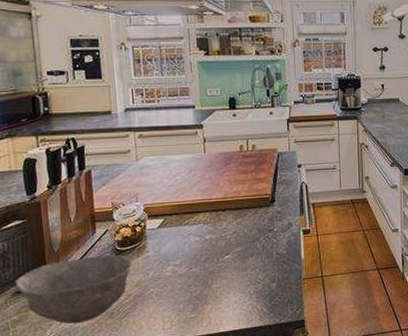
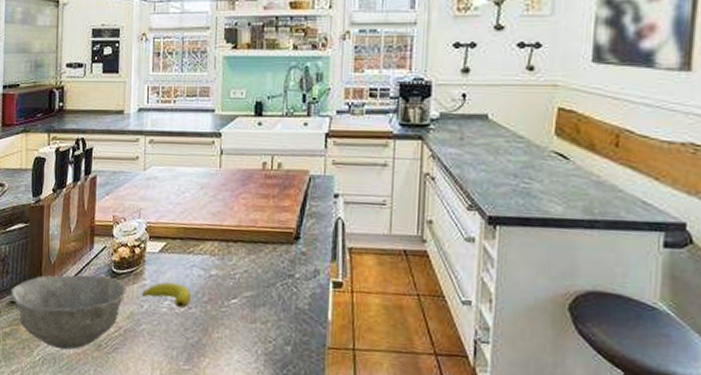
banana: none [147,250,191,270] -> present [142,282,192,308]

